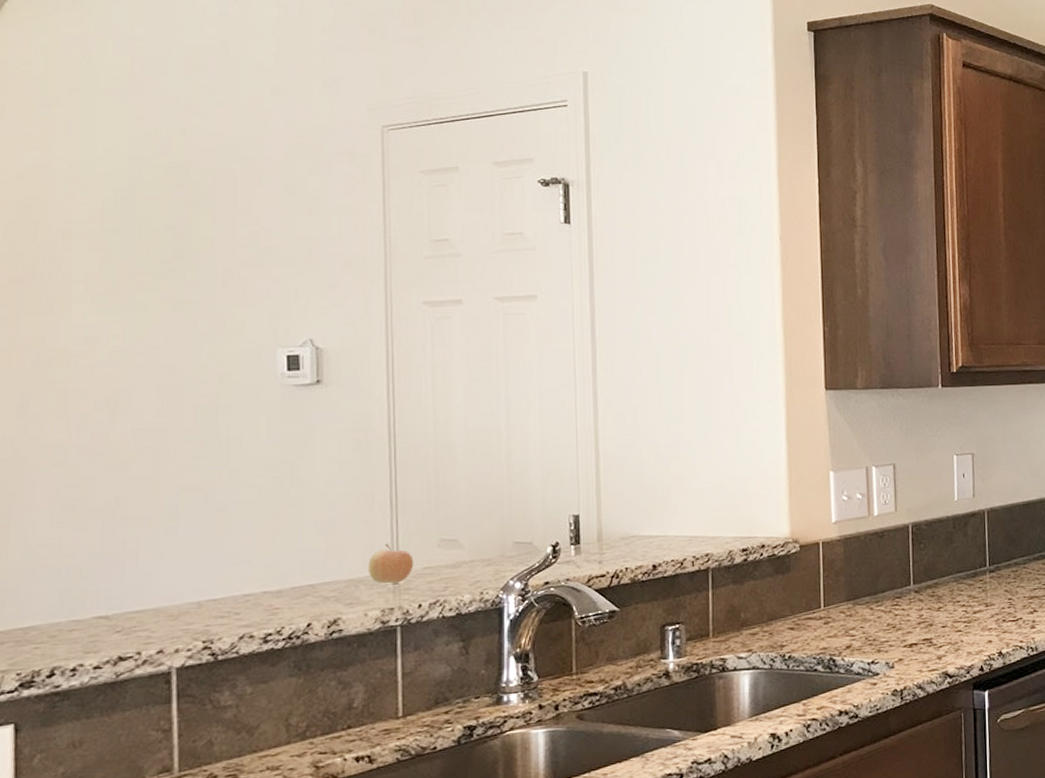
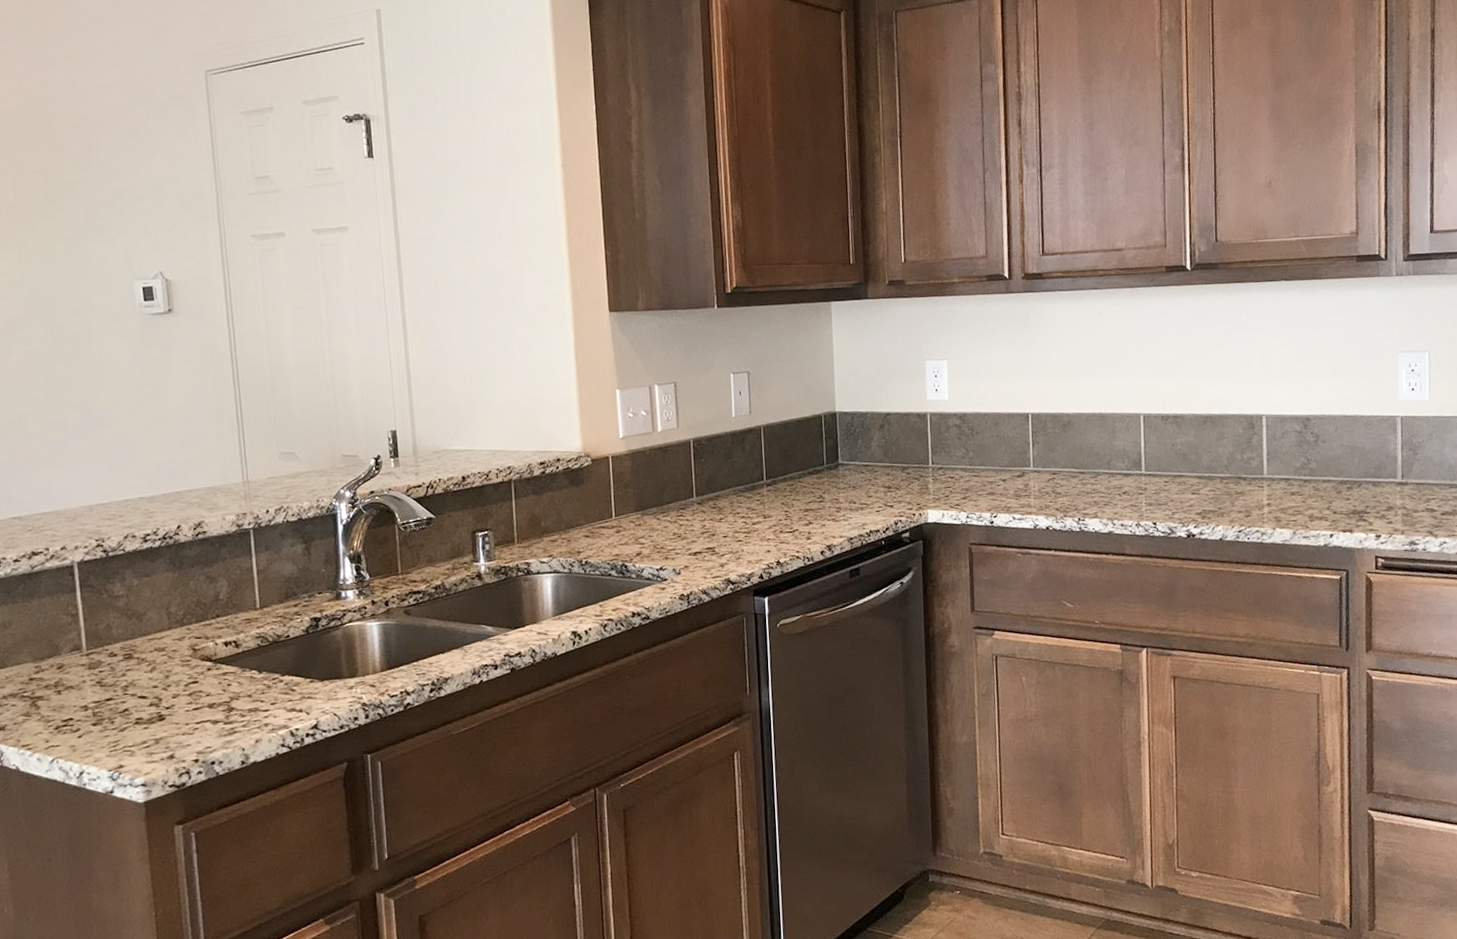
fruit: present [368,544,414,584] -> none [222,456,260,492]

